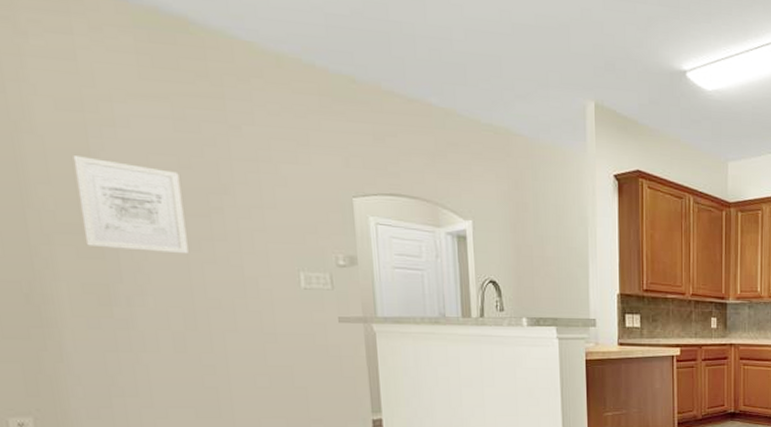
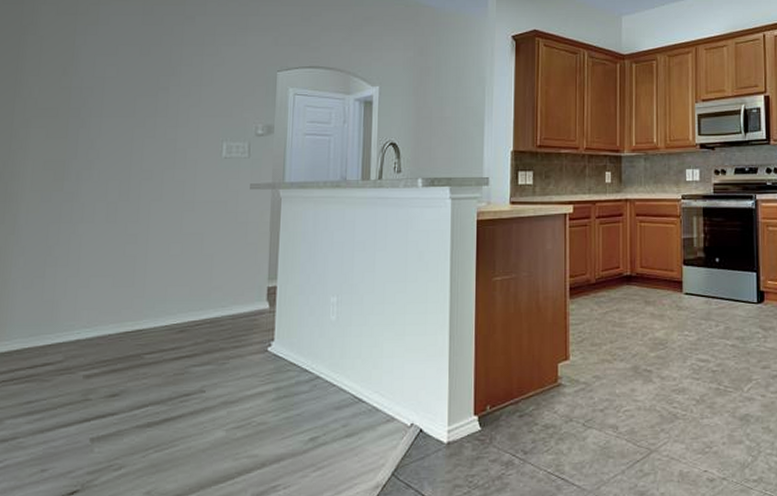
wall art: present [73,156,189,254] -> none [55,51,139,131]

